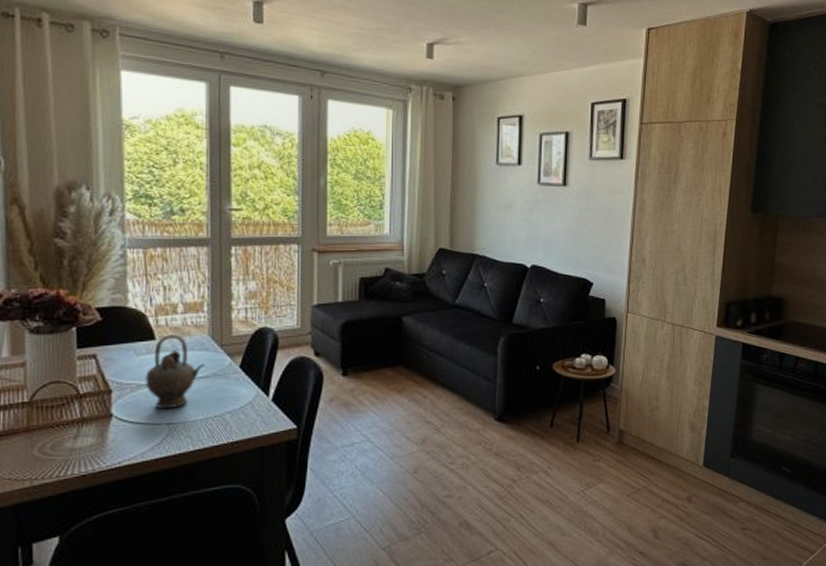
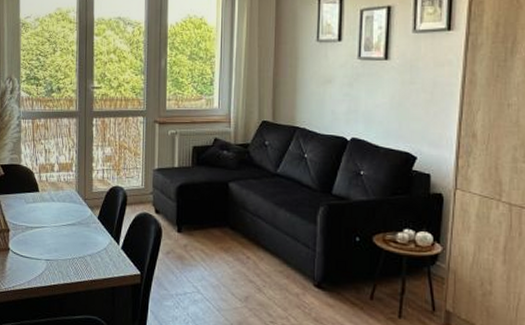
teapot: present [145,335,206,410] -> none [31,189,74,248]

